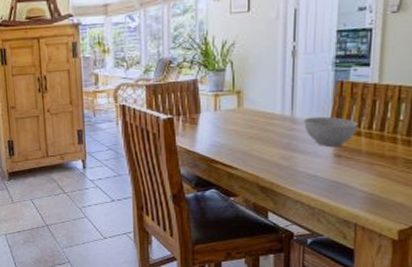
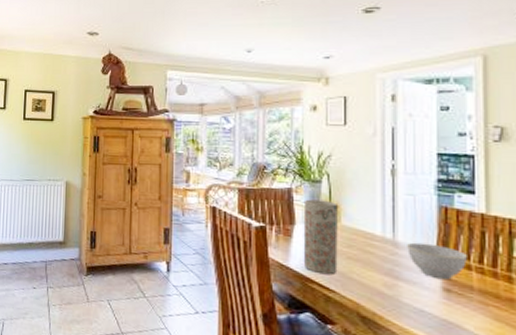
vase: none [208,87,241,155] -> present [303,199,338,275]

